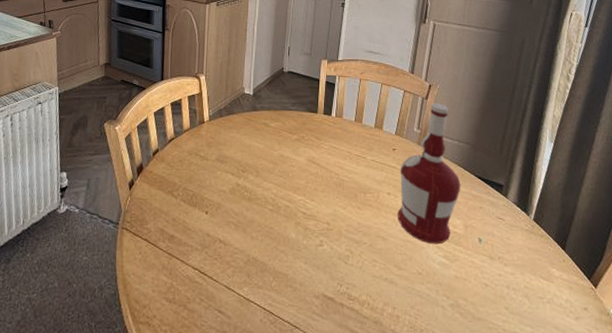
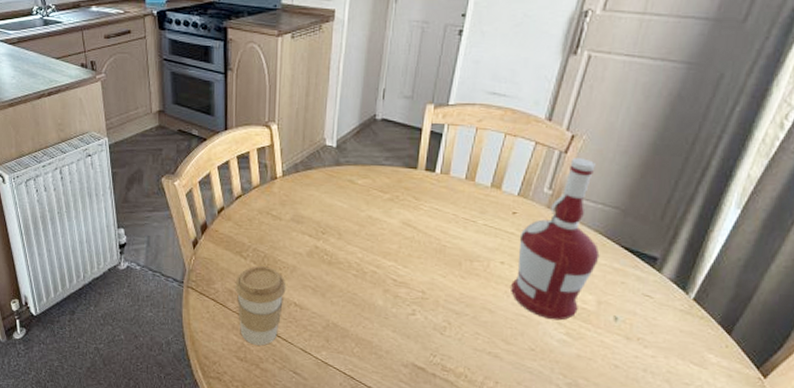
coffee cup: none [166,204,212,285] -> present [235,266,286,346]

